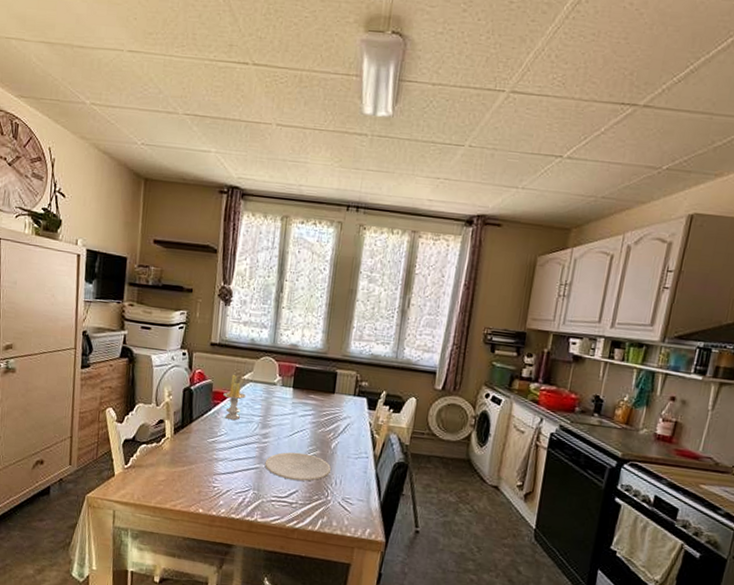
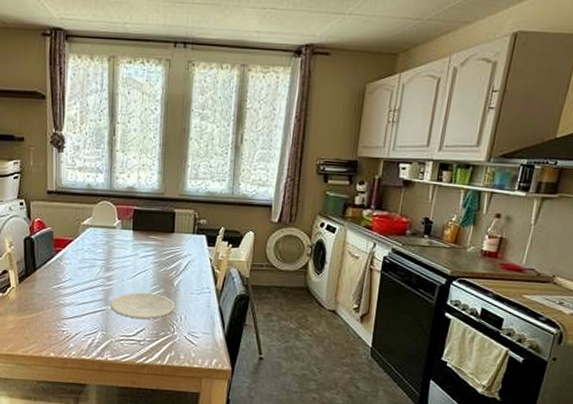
candle: present [223,374,246,421] -> none [64,220,87,266]

